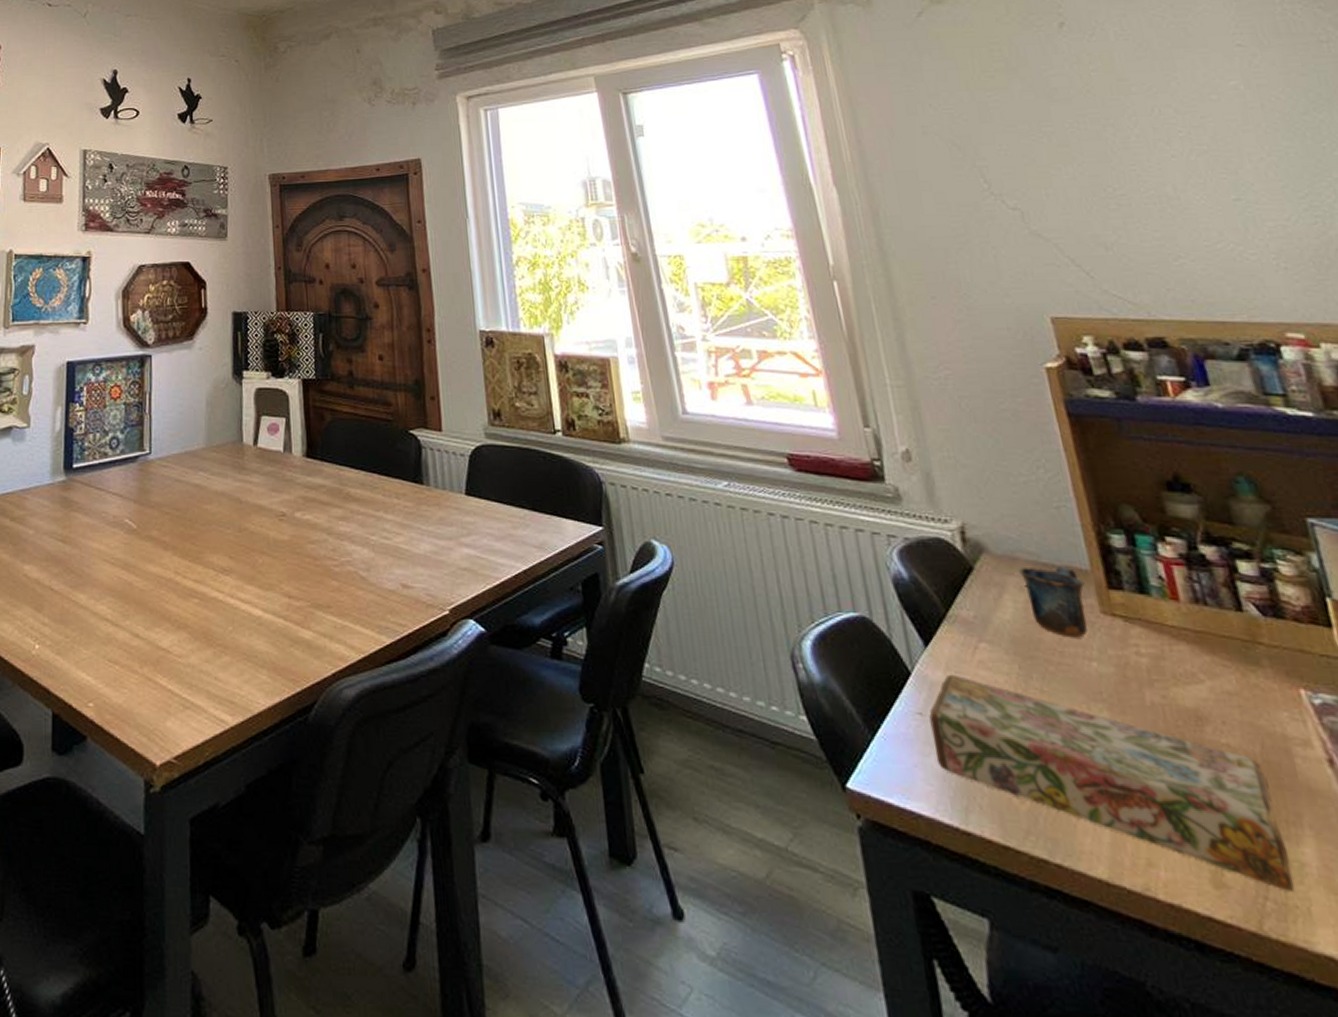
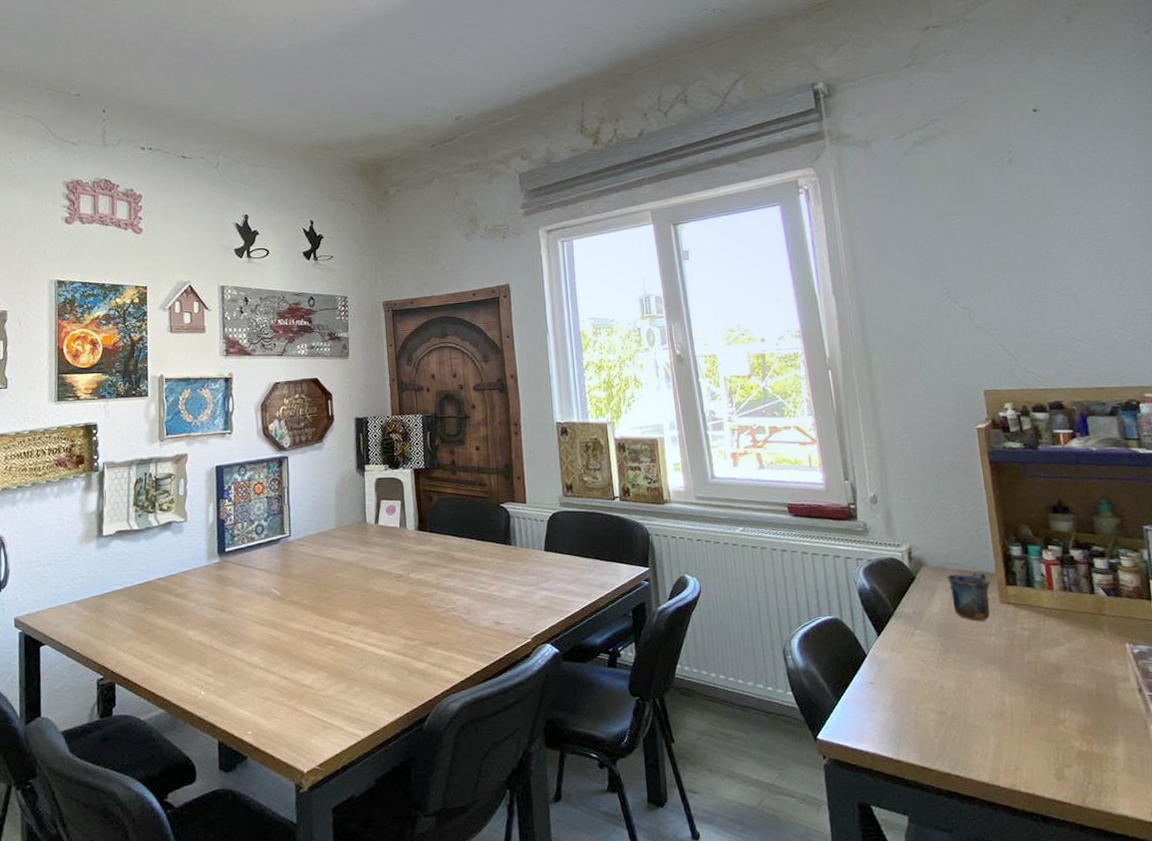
decorative box: present [929,674,1295,892] -> none [877,653,1108,777]

